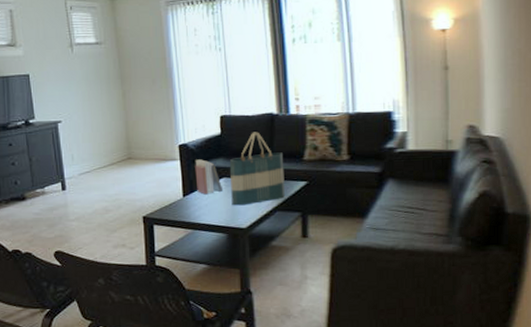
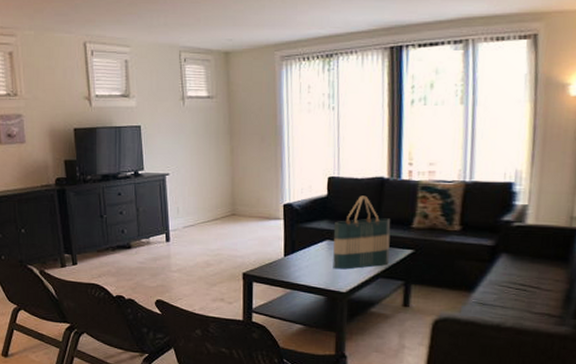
books: present [195,159,224,195] -> none [298,220,326,256]

